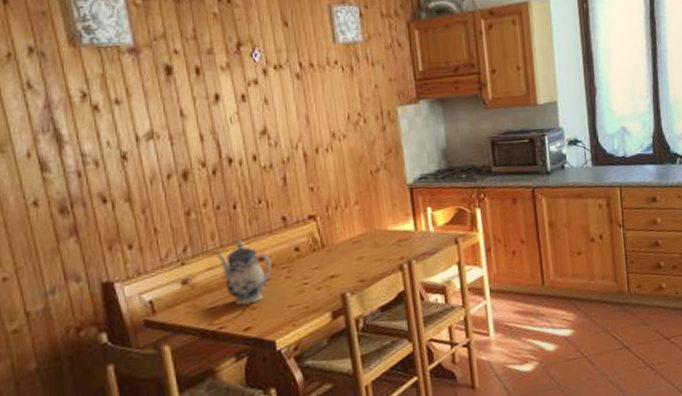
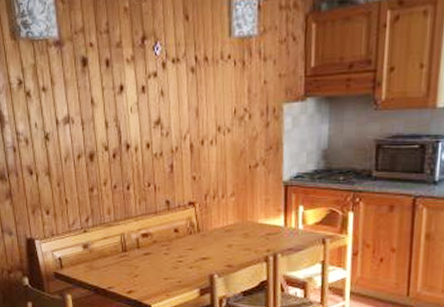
teapot: present [215,239,272,306] -> none [110,216,154,272]

